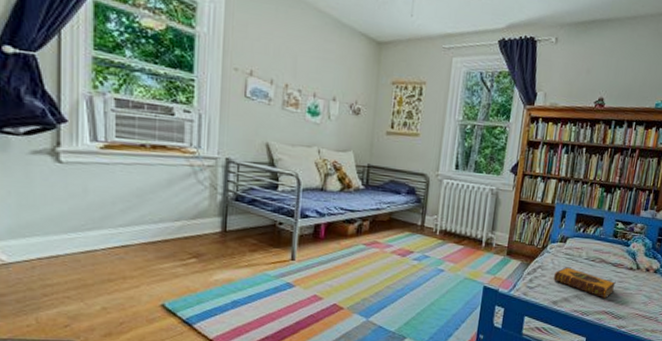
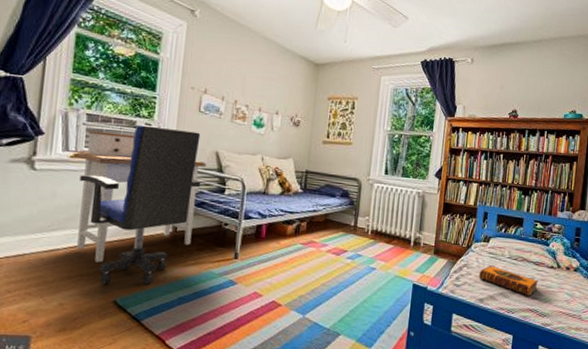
desk: none [108,117,257,264] -> present [77,130,207,263]
office chair: none [113,111,251,288] -> present [79,124,201,285]

